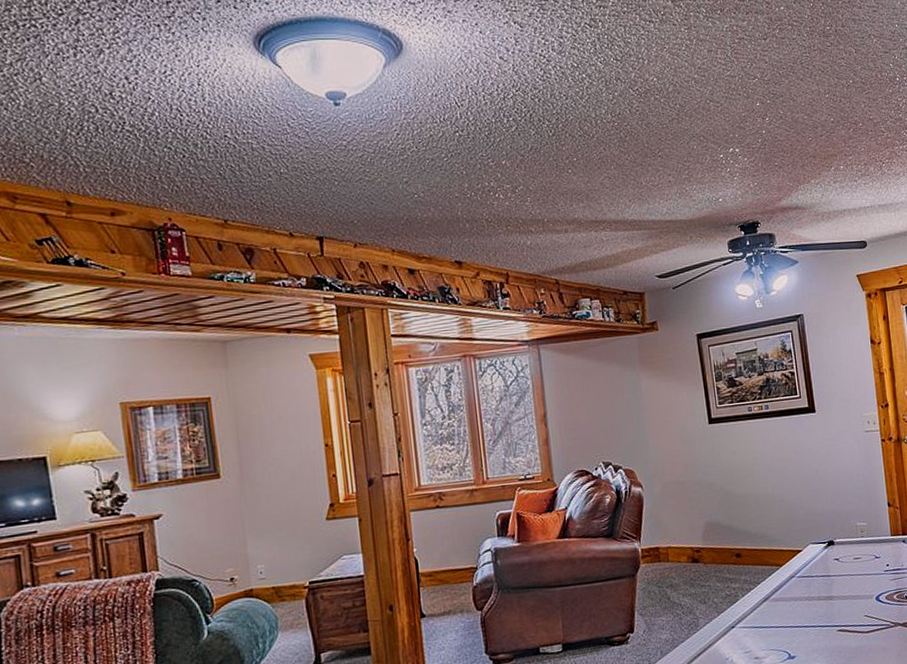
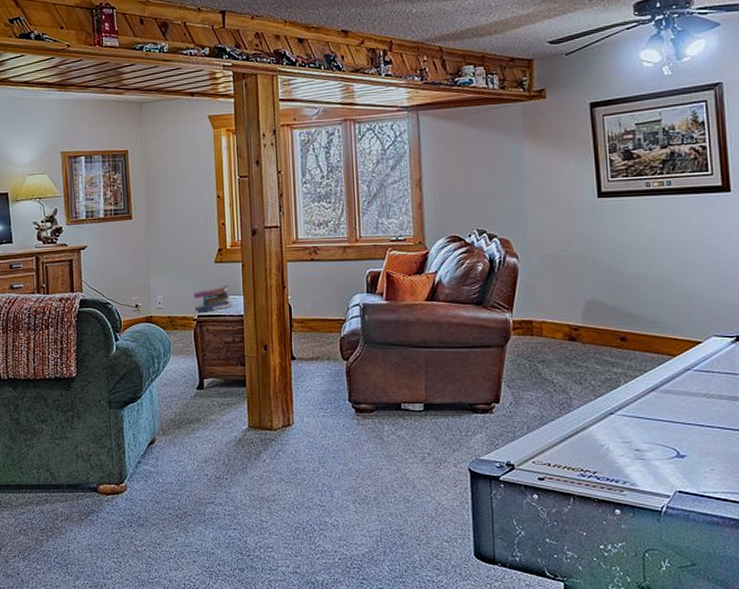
books: none [303,544,350,580] -> present [194,286,232,314]

